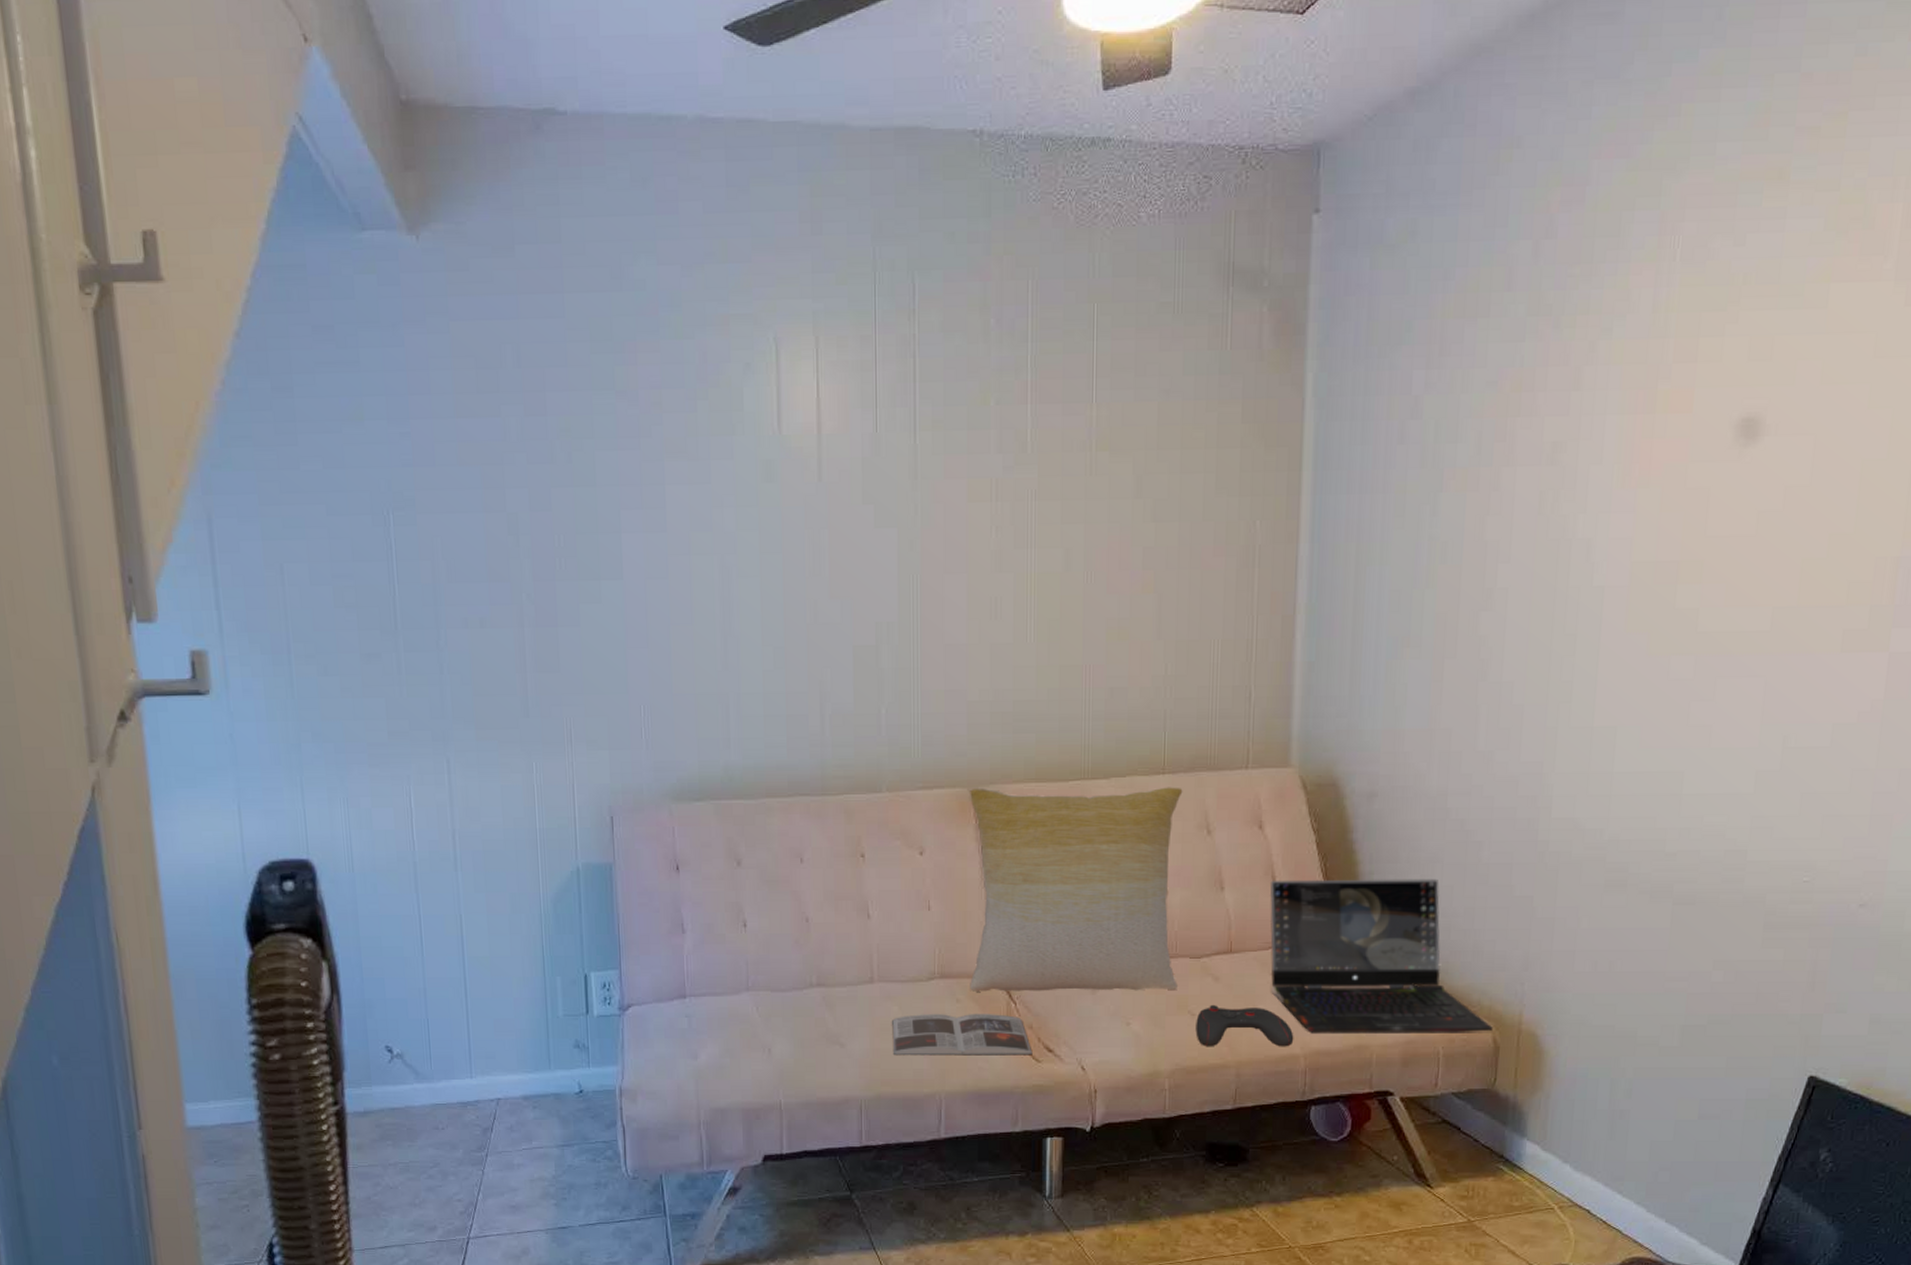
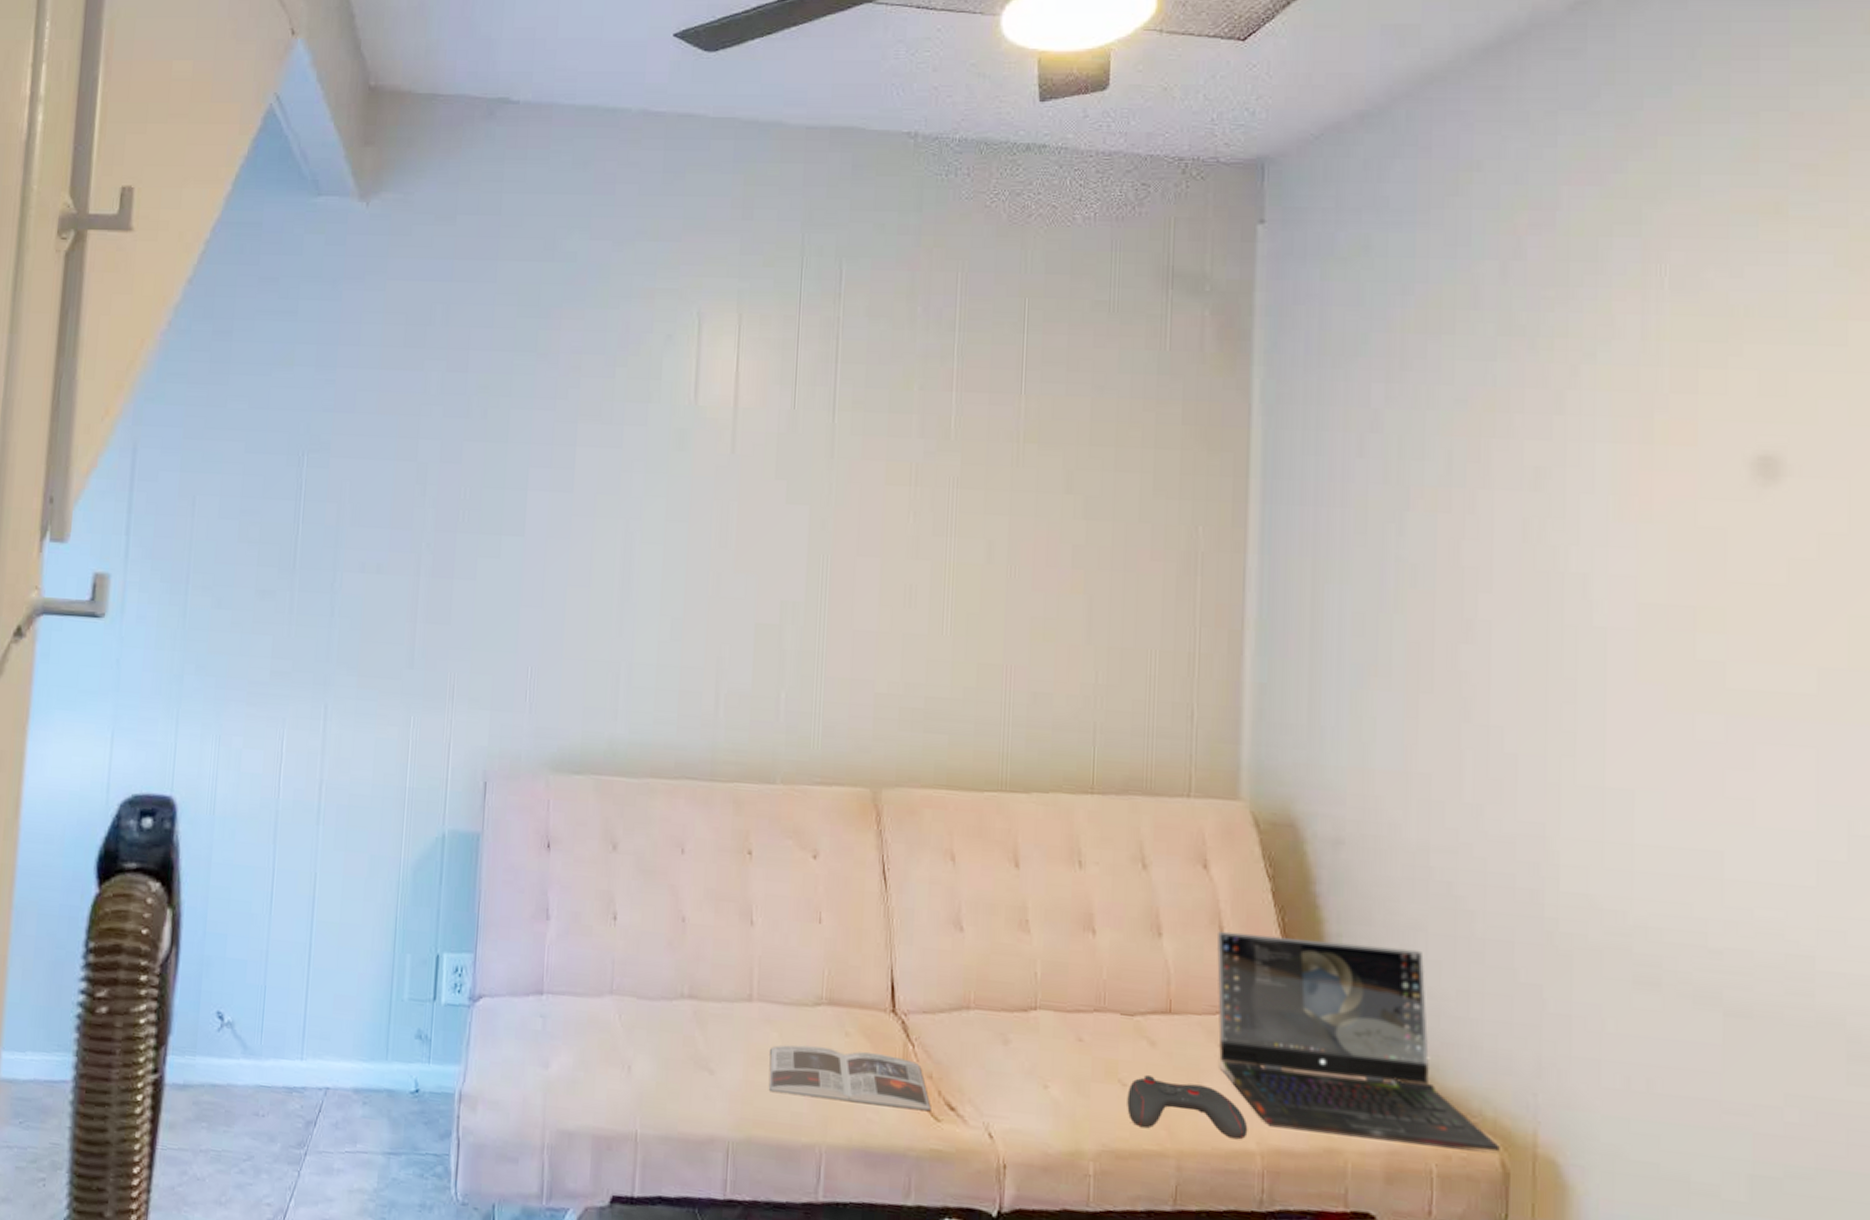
pillow: present [970,787,1183,992] -> none [861,789,1114,1051]

